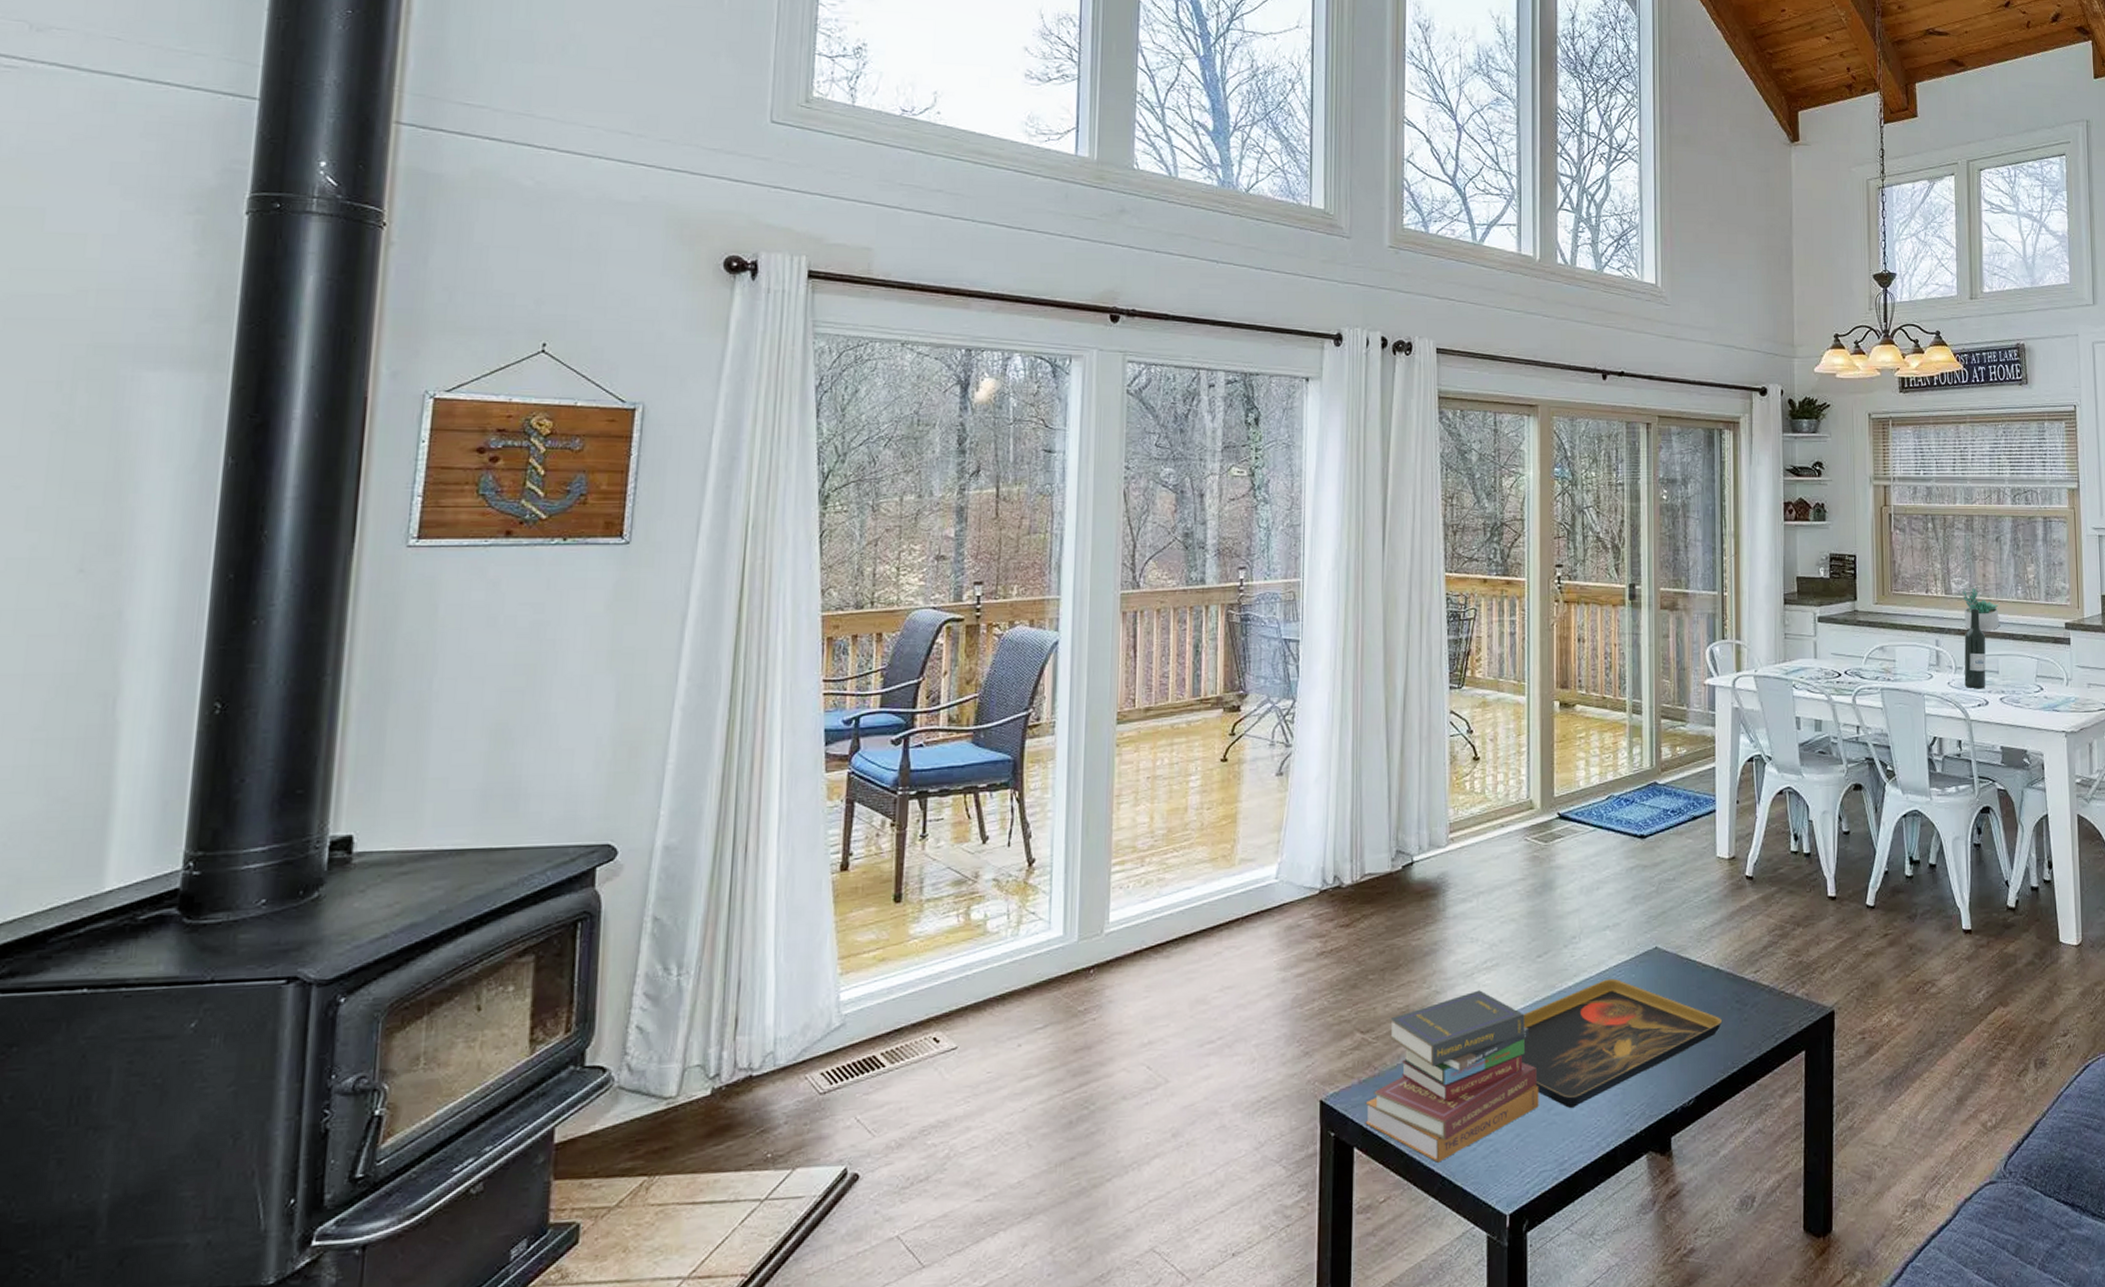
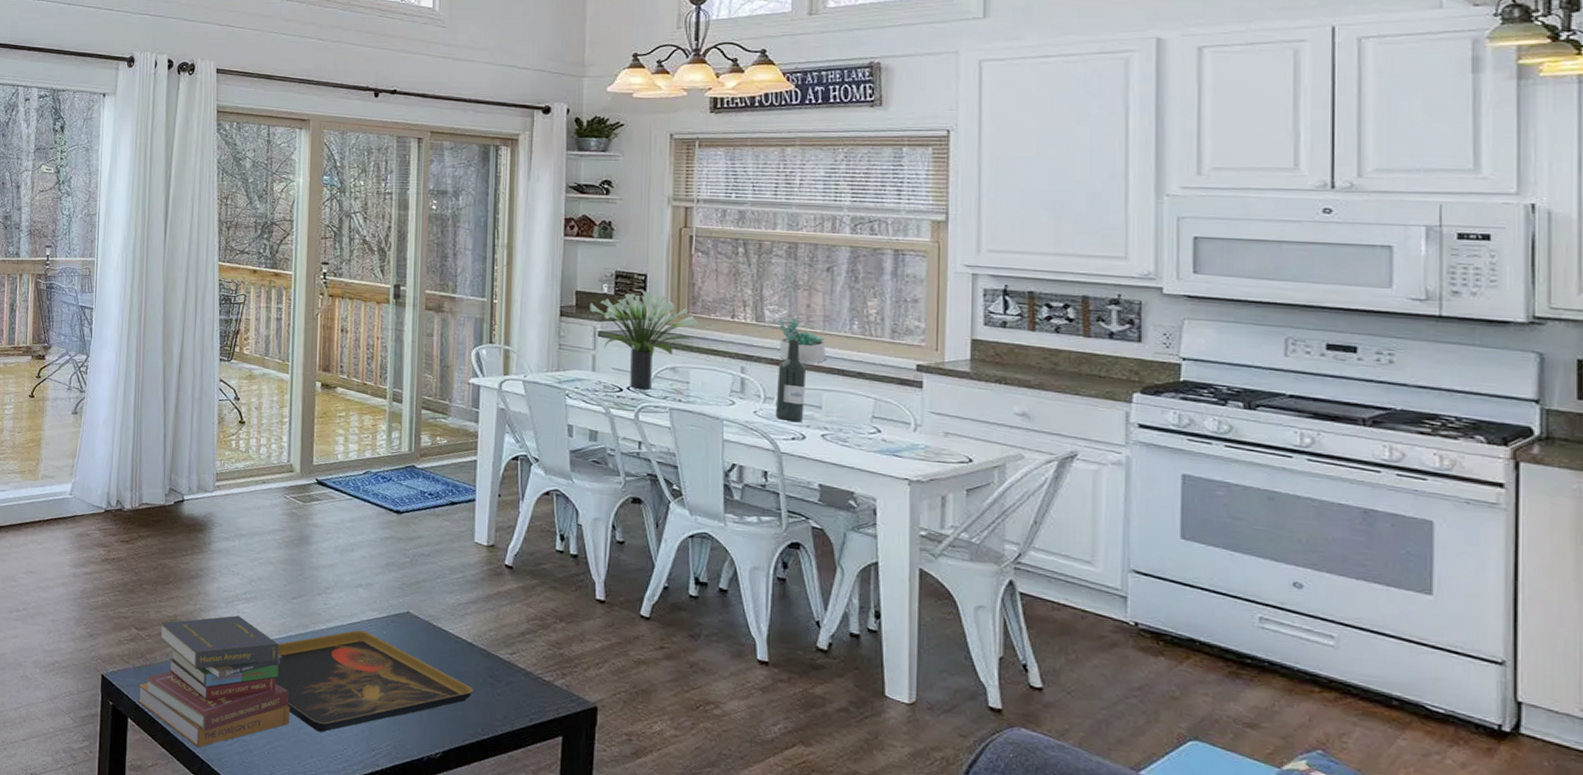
flower arrangement: none [1809,572,1900,672] -> present [590,291,698,390]

